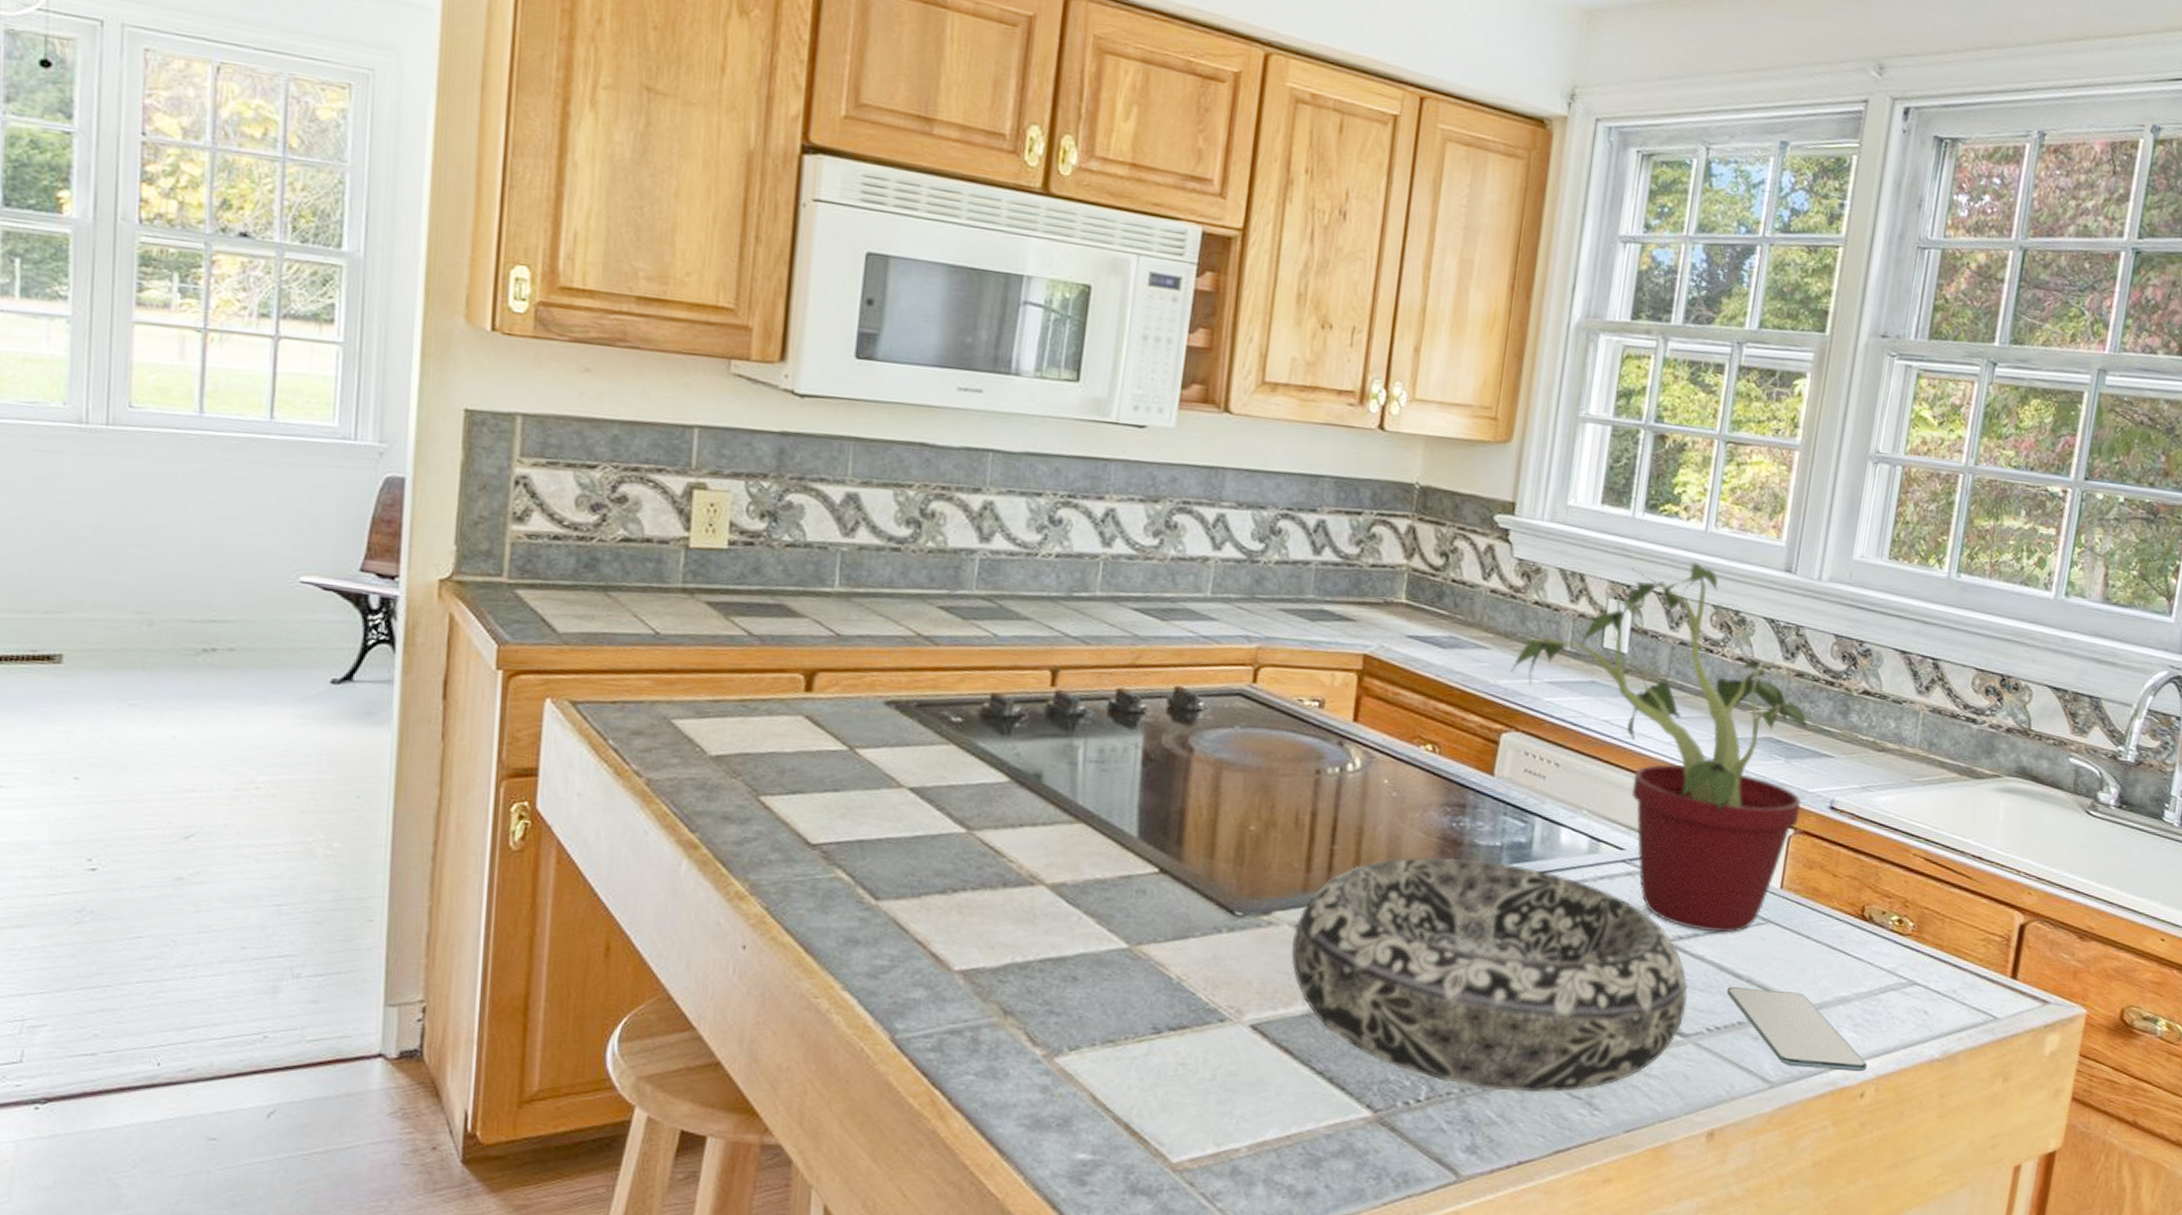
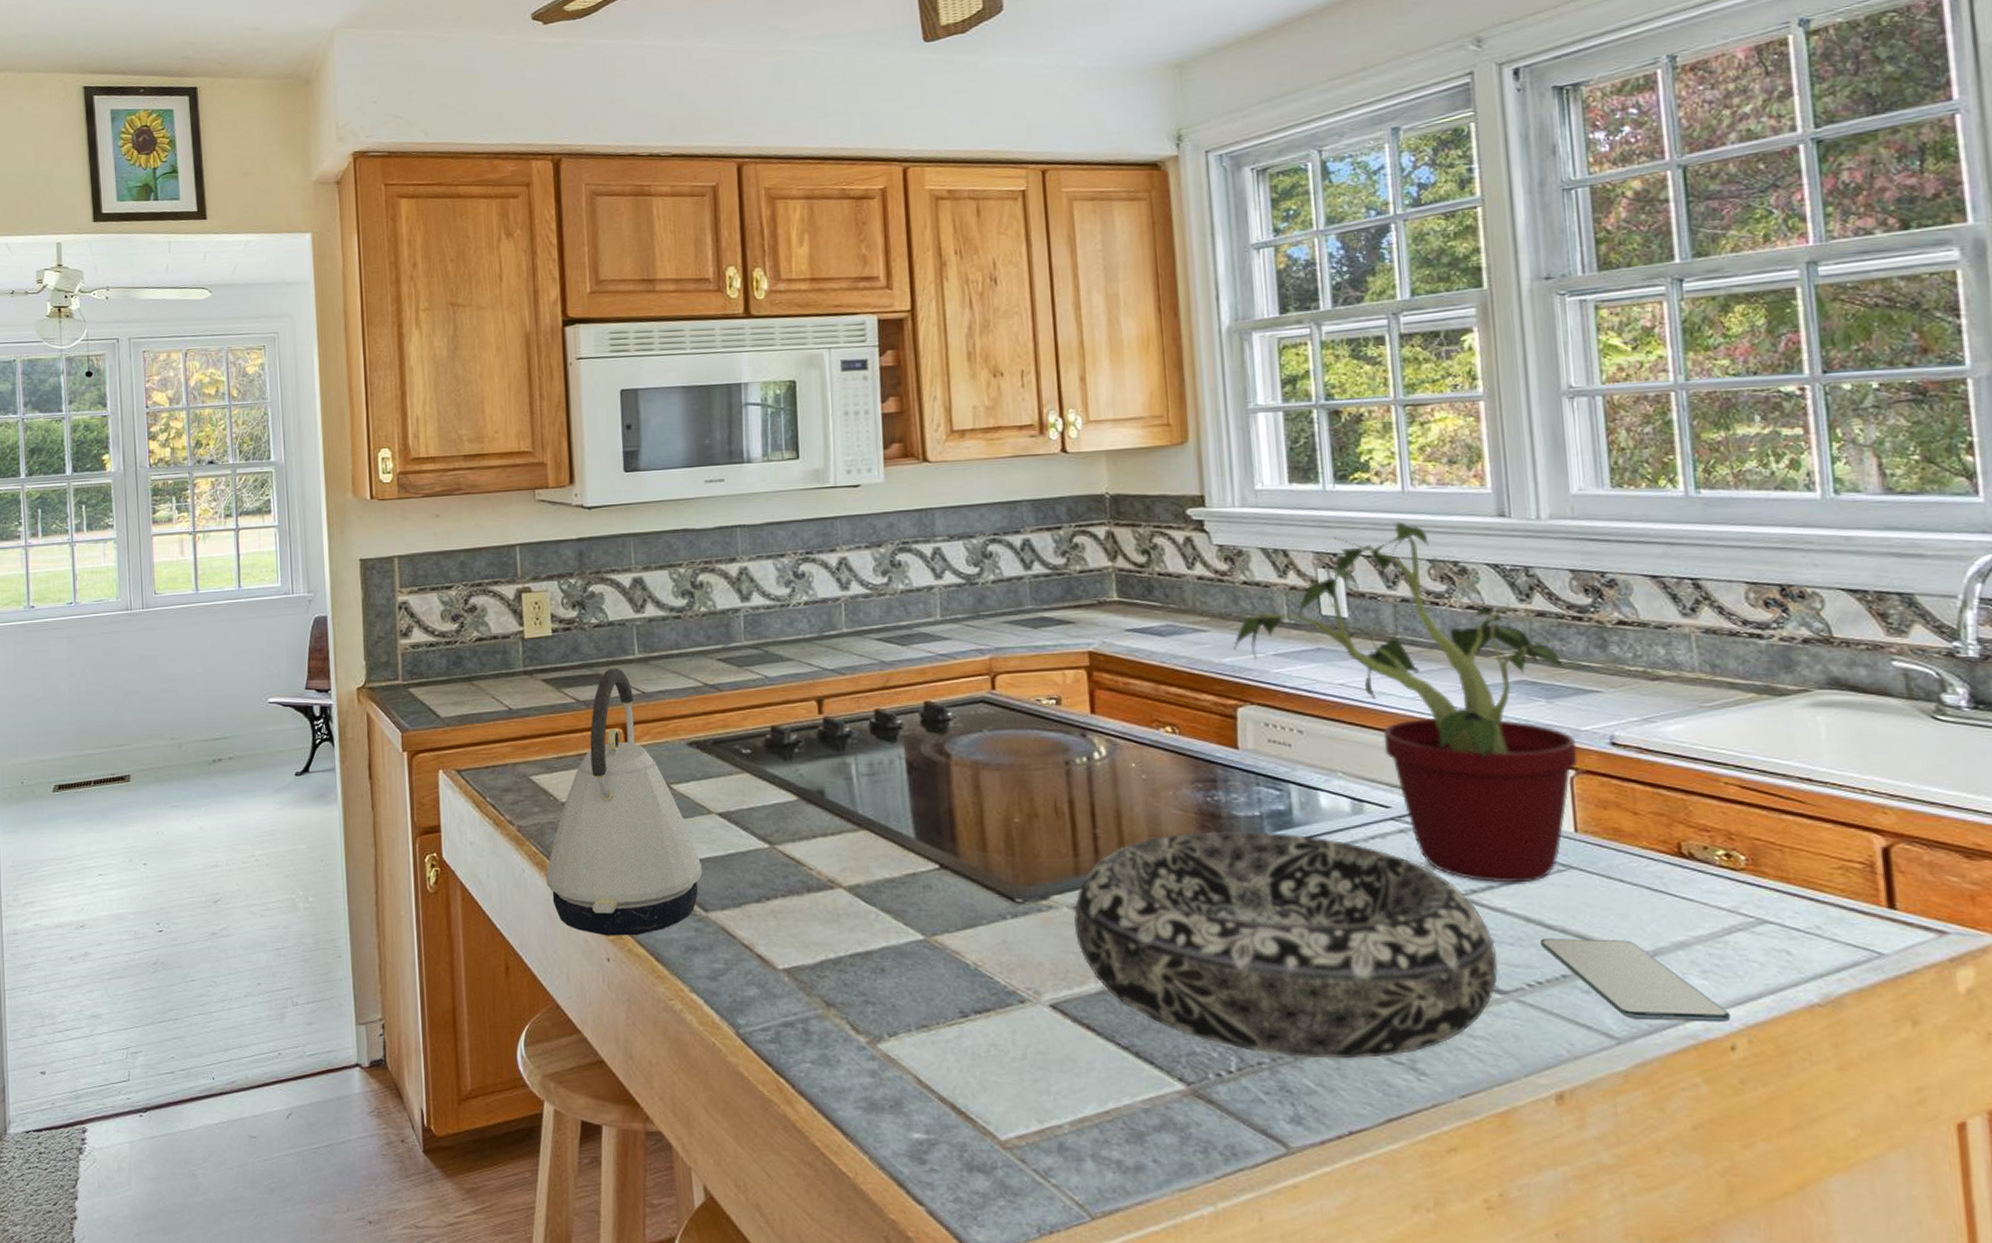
kettle: none [675,600,881,922] -> present [546,668,703,936]

